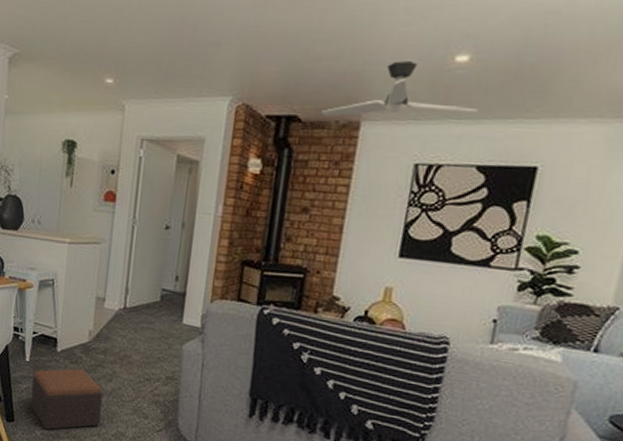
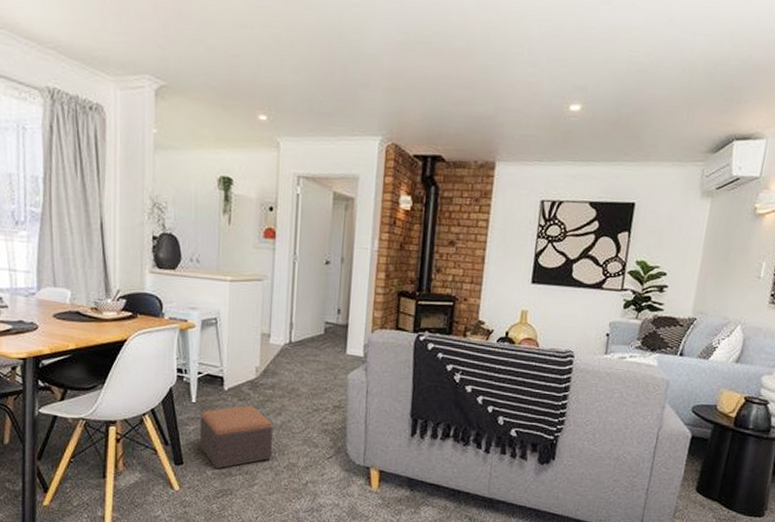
ceiling fan: present [320,61,479,117] -> none [461,108,590,157]

